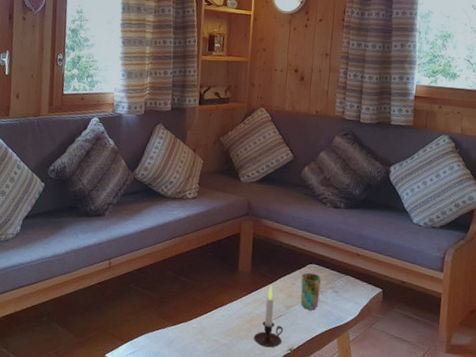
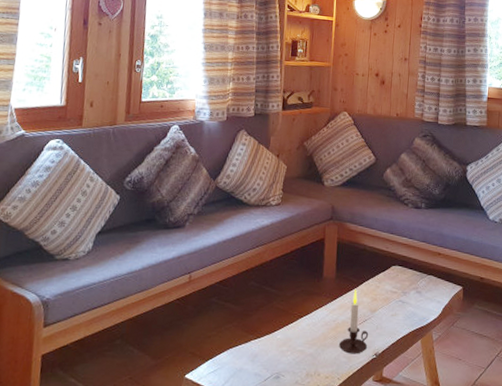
cup: present [300,272,321,310] -> none [385,274,404,313]

